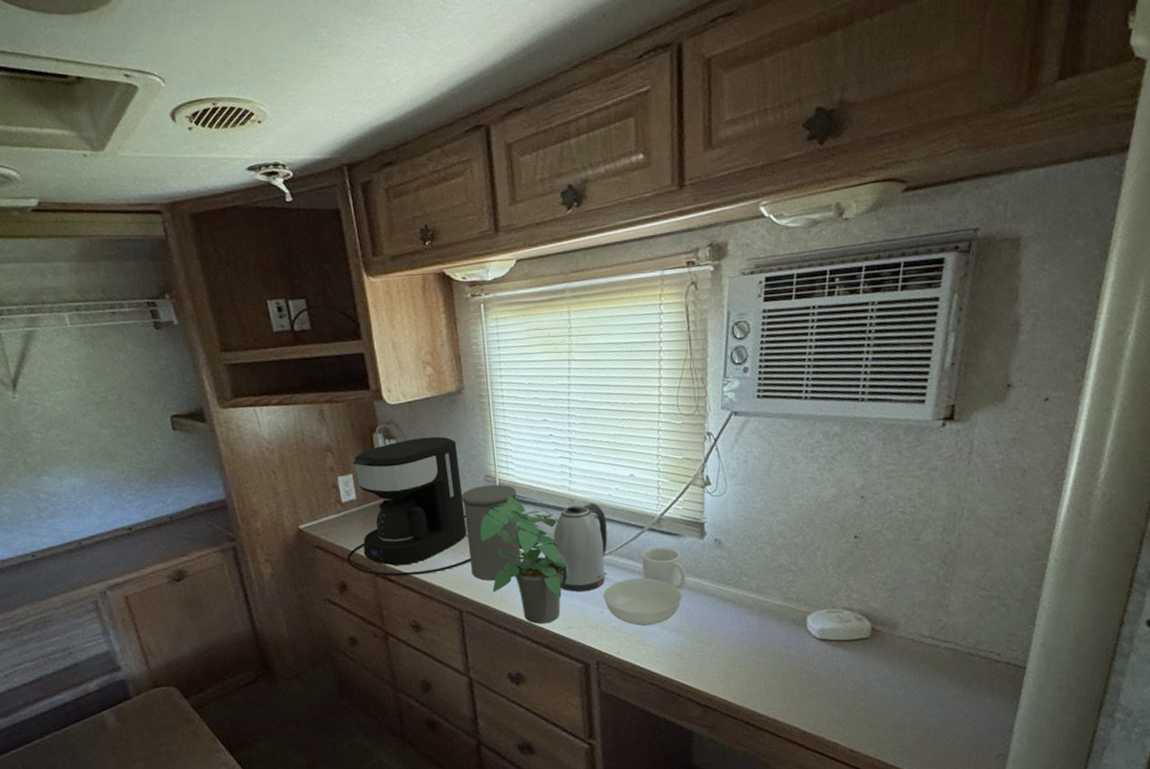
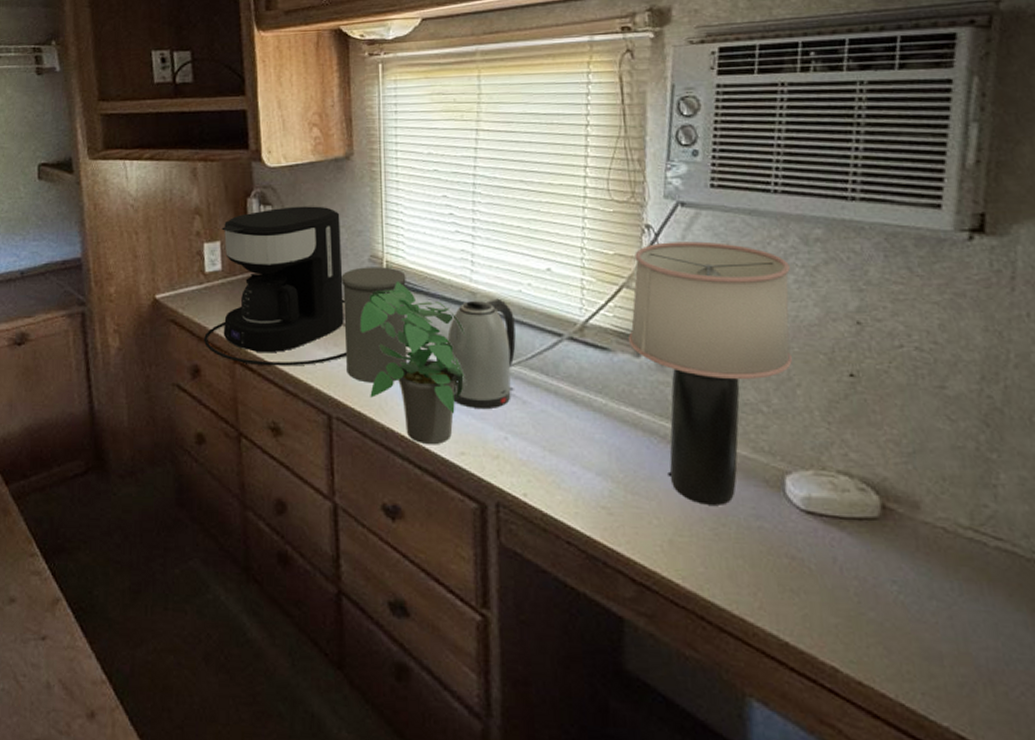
bowl: present [603,578,682,626] -> none [508,398,611,463]
mug: present [641,547,686,590] -> none [558,362,617,421]
table lamp: none [694,442,815,644] -> present [627,241,792,505]

